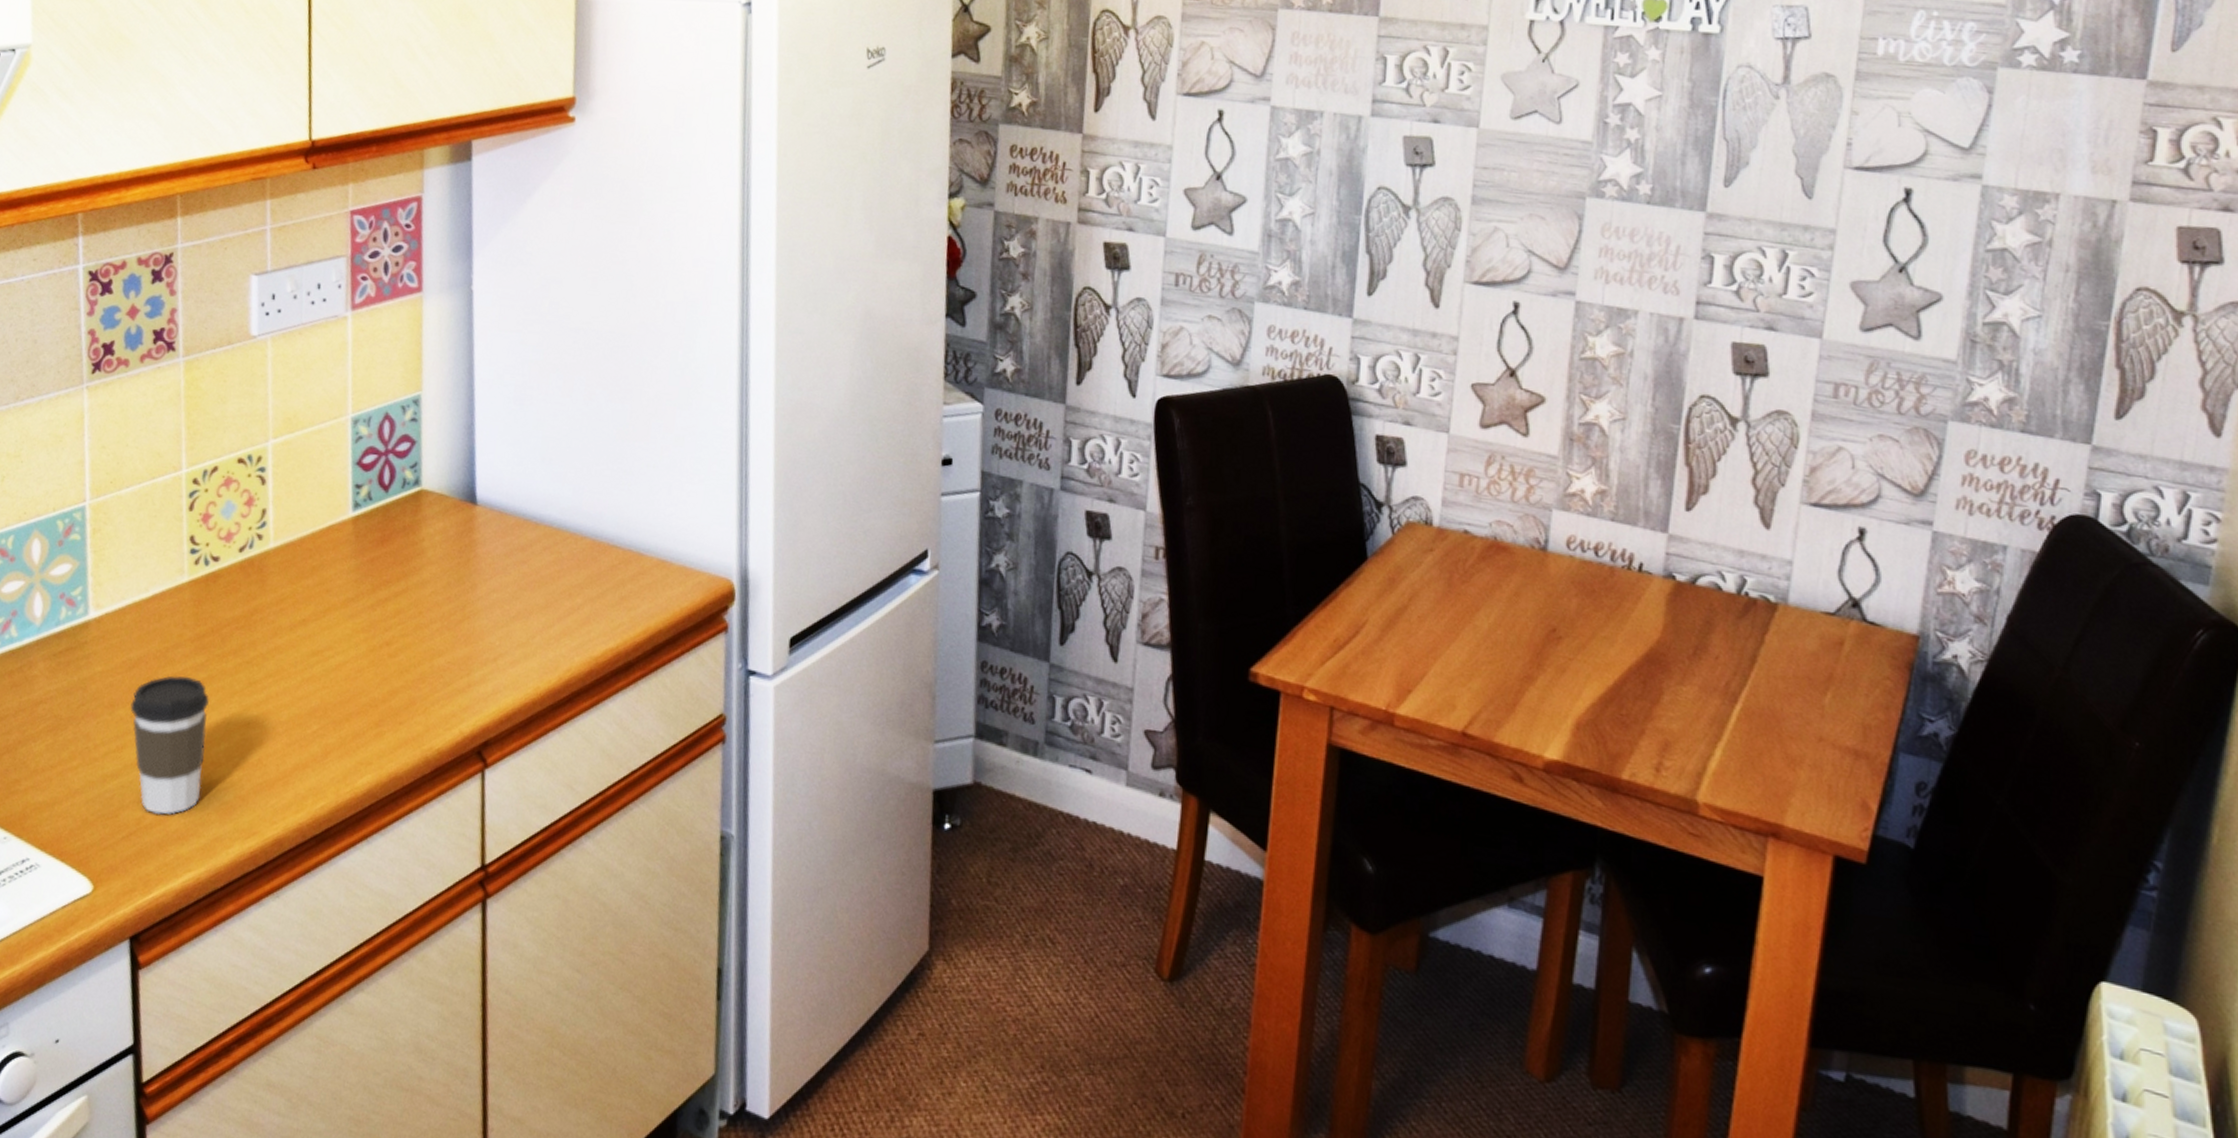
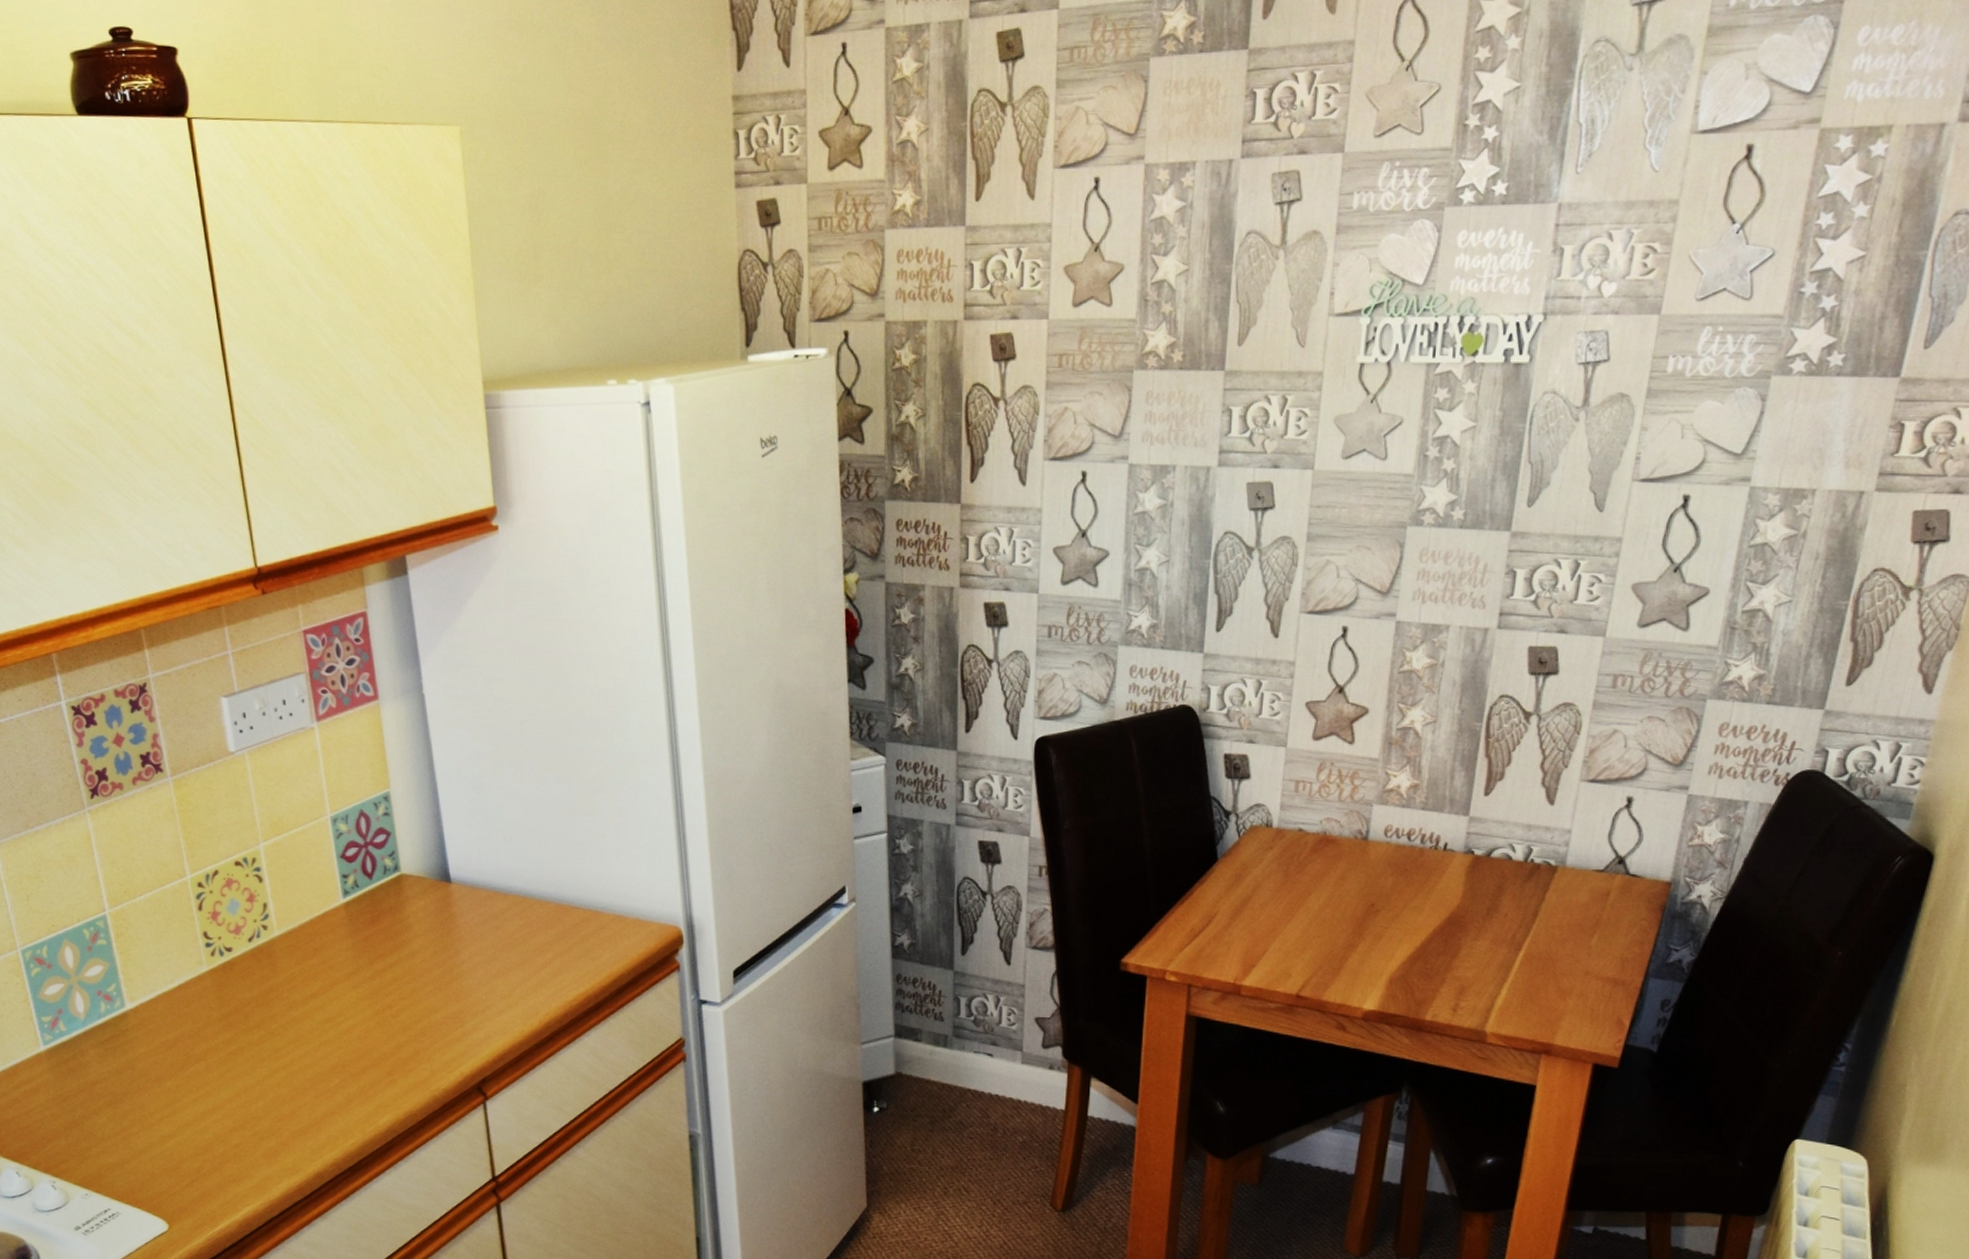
coffee cup: present [130,676,209,815] -> none [175,1049,247,1163]

